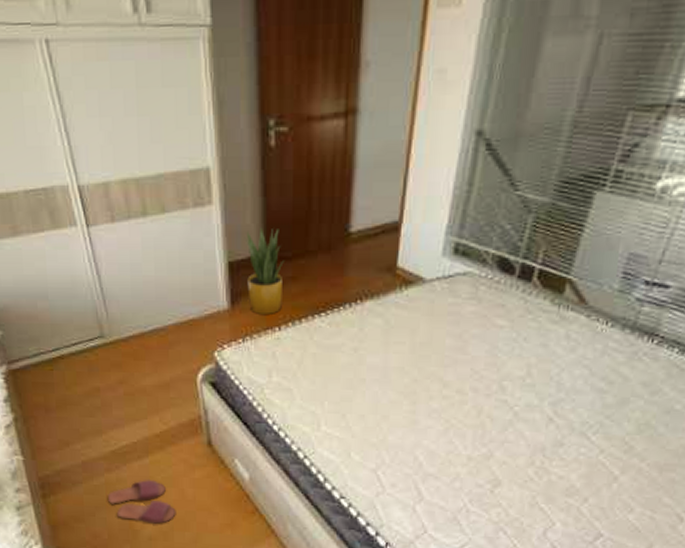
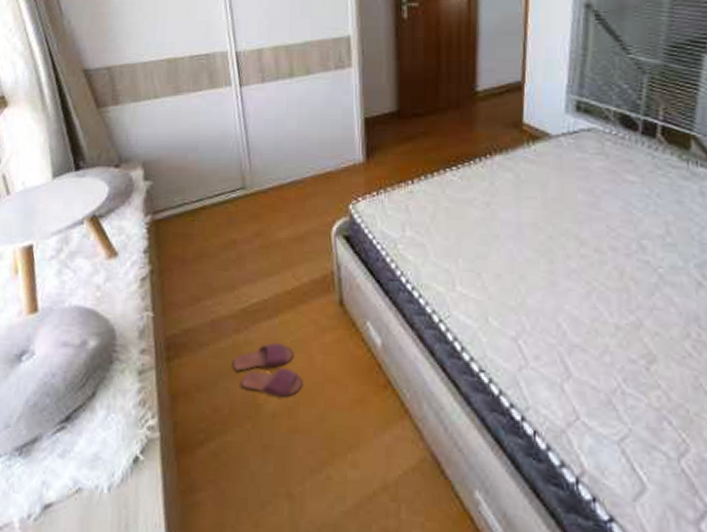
planter: present [246,227,284,314] -> none [381,87,416,168]

